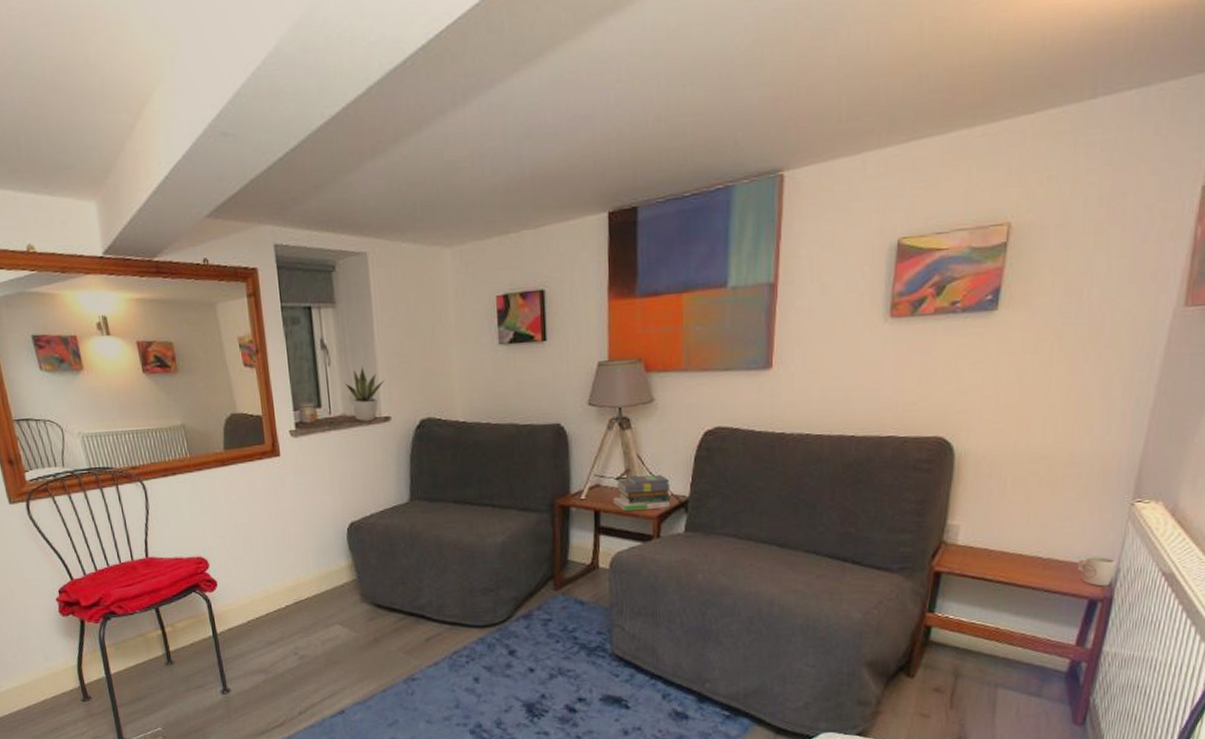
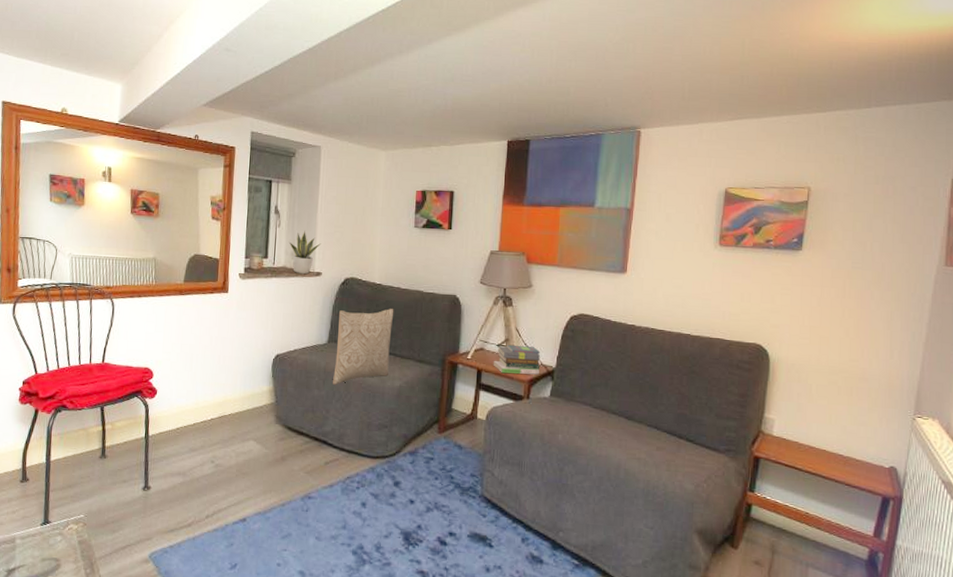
pillow: none [419,450,487,550] -> present [333,309,394,385]
mug: present [1076,555,1116,587] -> none [871,458,903,487]

